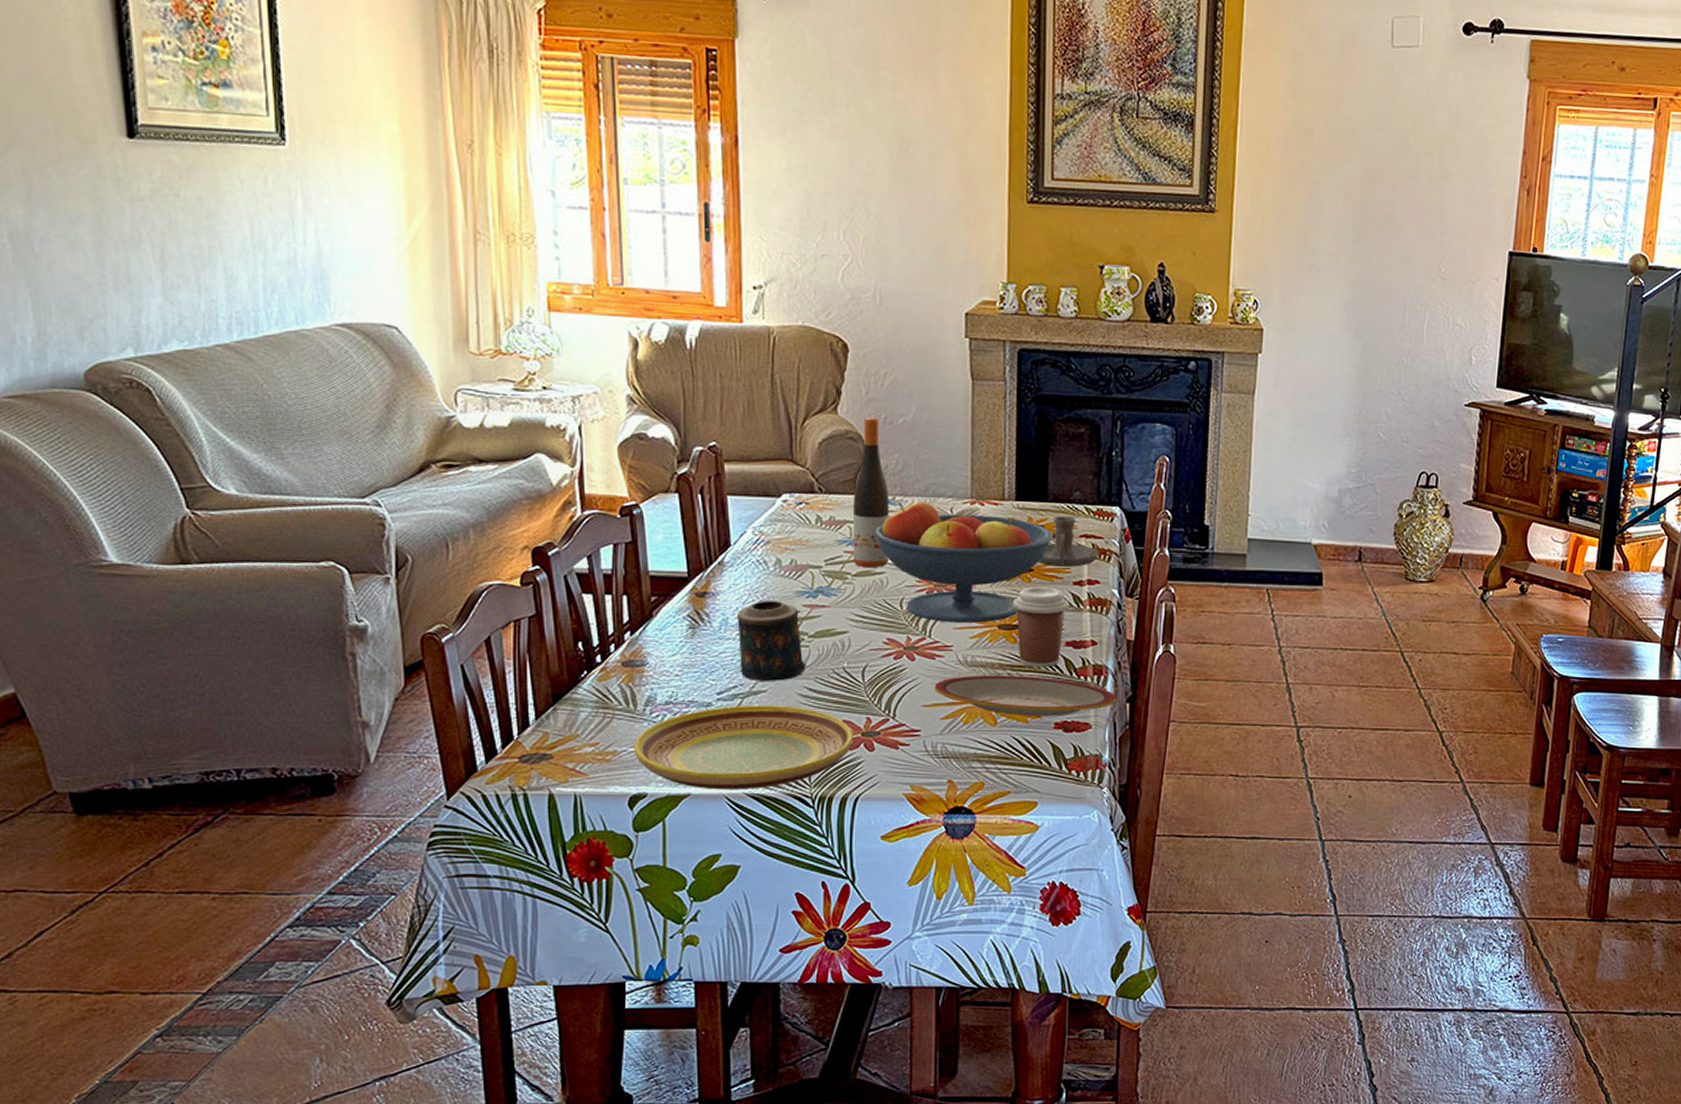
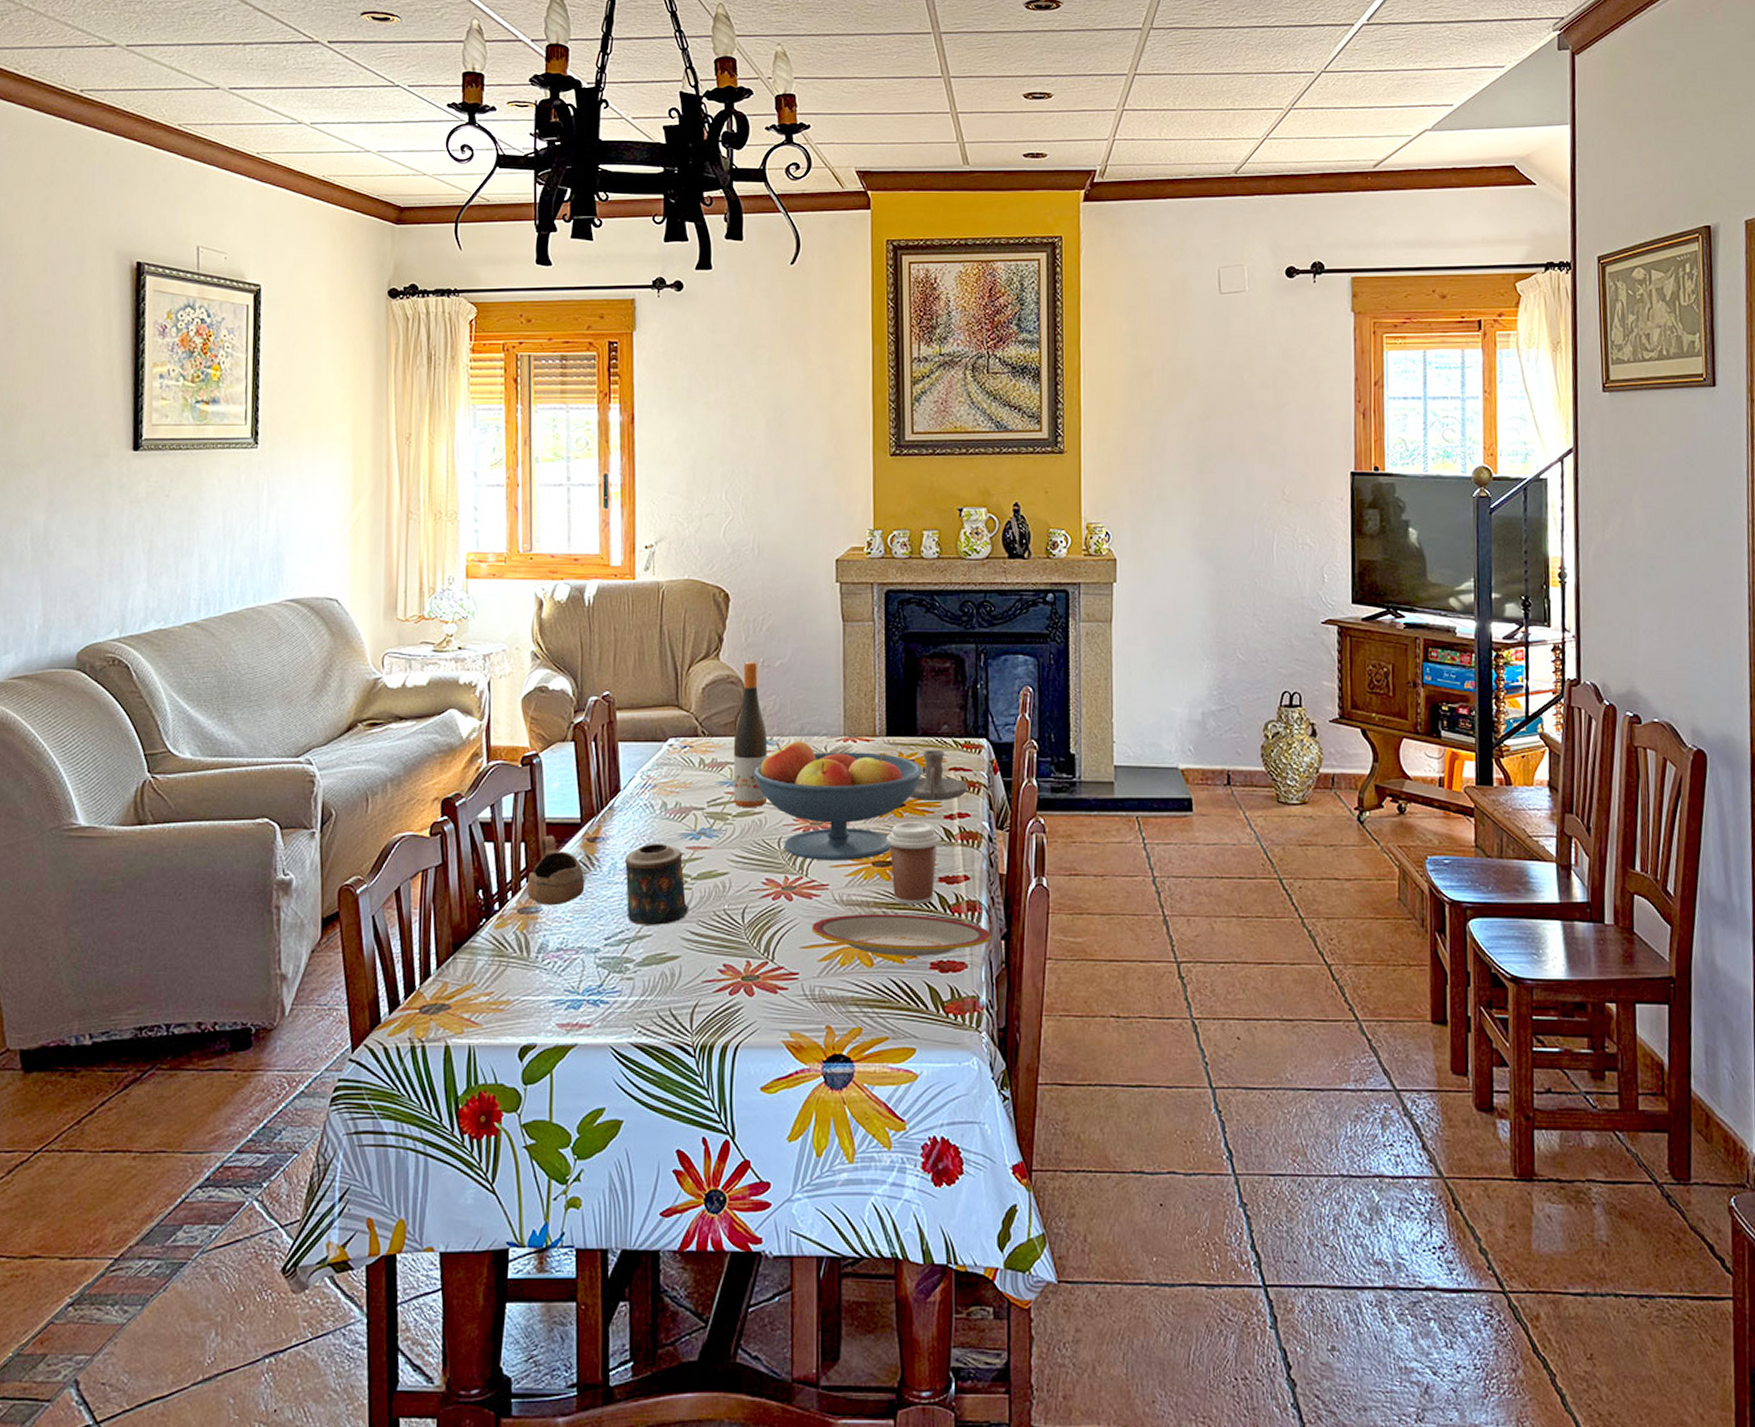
cup: none [632,588,695,660] -> present [527,835,585,906]
plate: present [634,705,854,790] -> none [525,950,735,1040]

